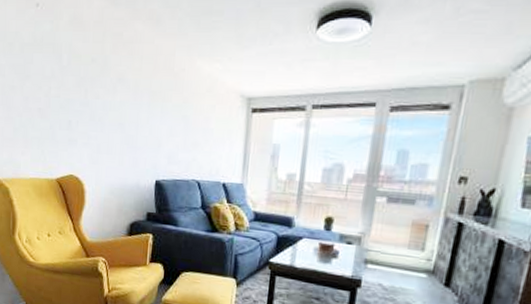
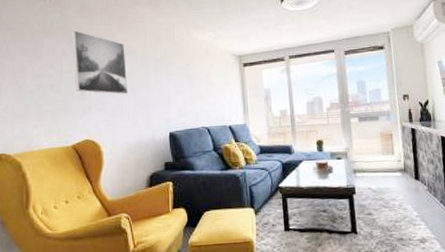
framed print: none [61,47,117,130] -> present [72,30,128,94]

